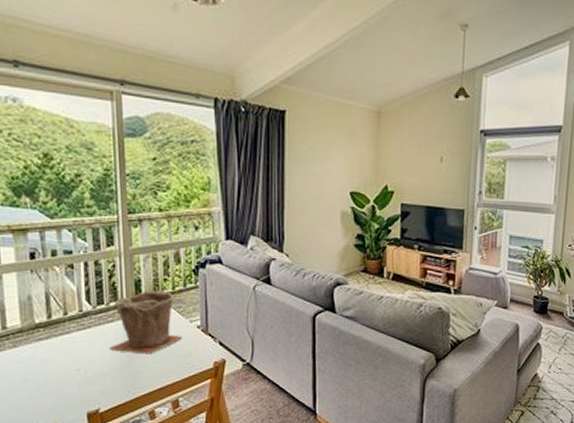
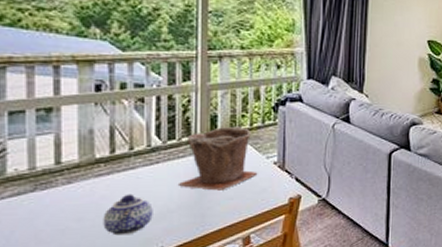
teapot: none [45,357,89,397] -> present [103,194,153,236]

